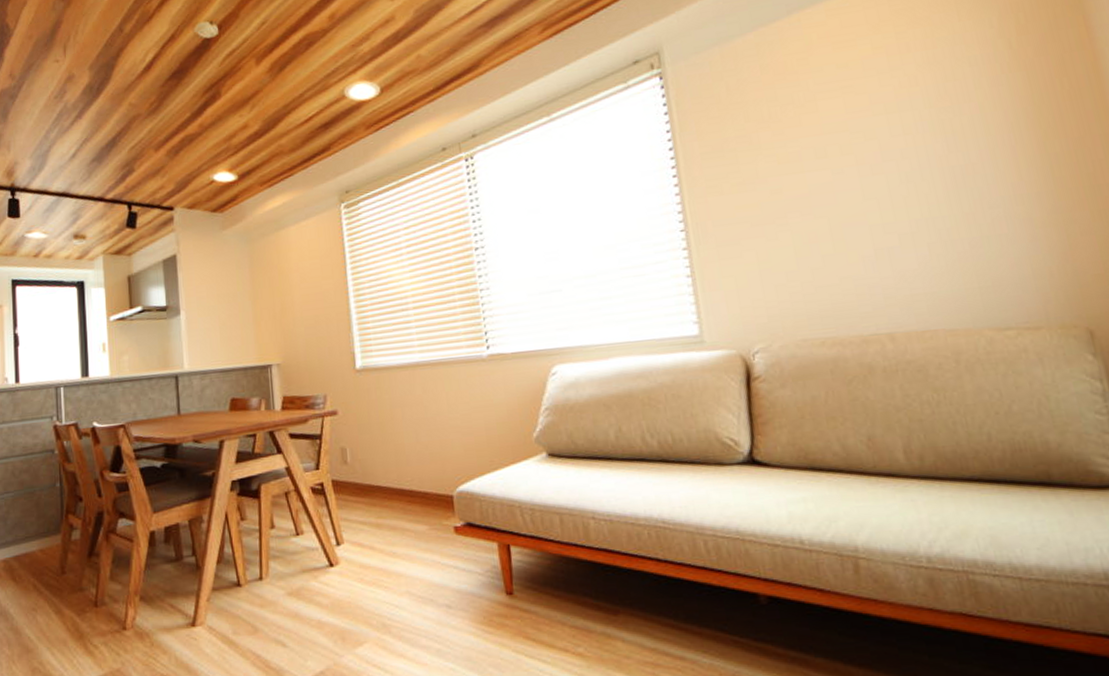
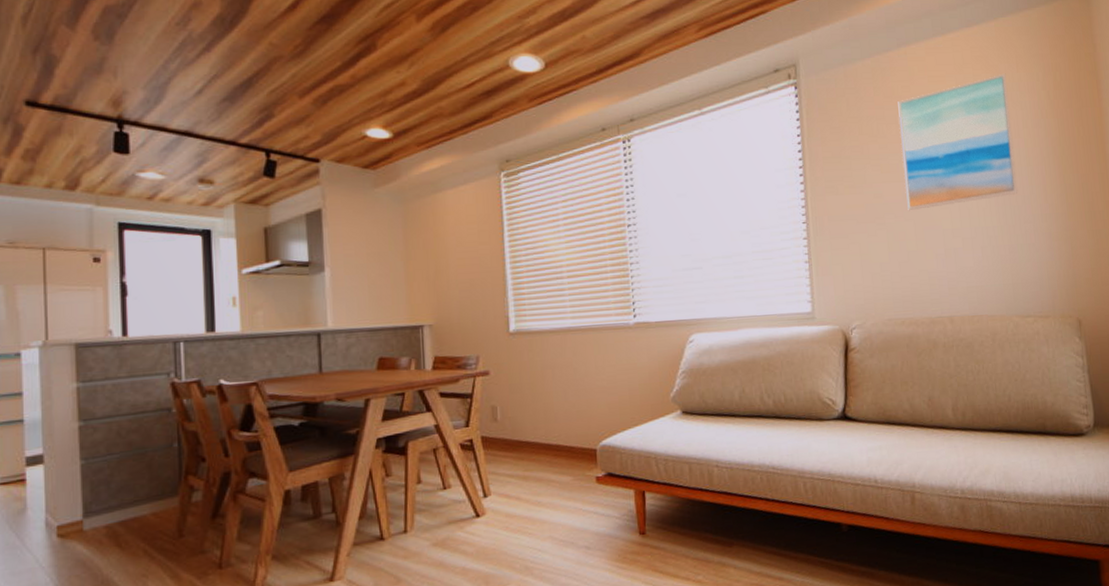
wall art: none [793,25,975,207] -> present [898,73,1017,211]

